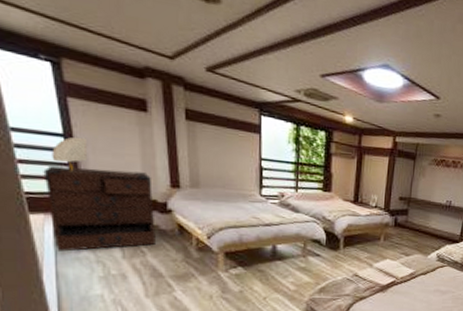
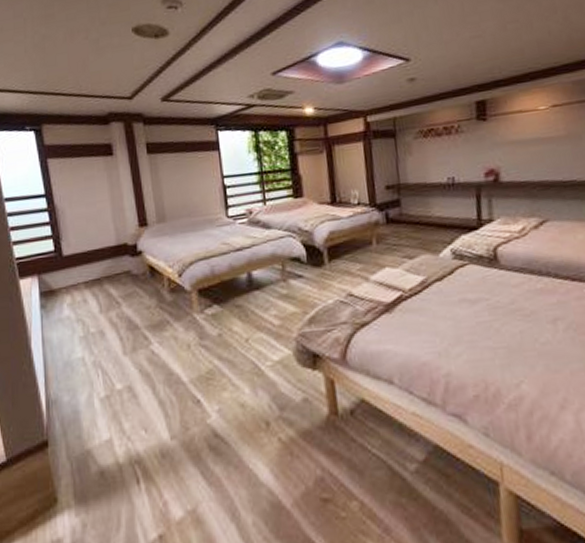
dresser: present [43,165,155,252] -> none [30,216,129,315]
lamp: present [52,136,88,173] -> none [36,193,66,231]

